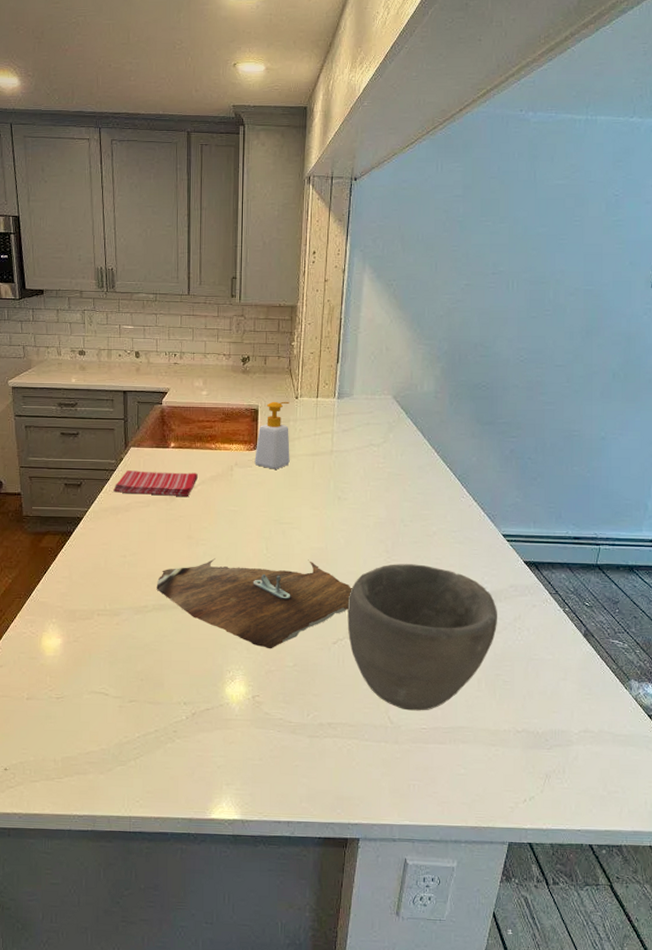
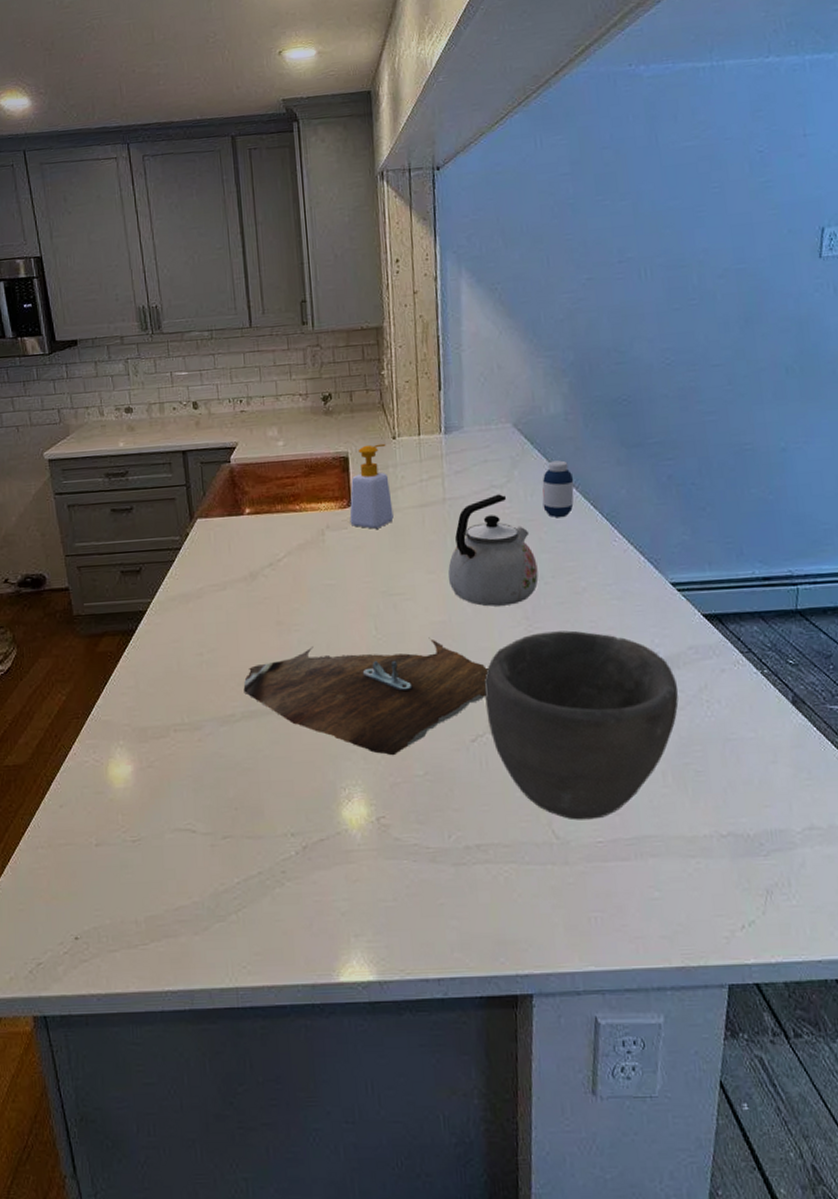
dish towel: present [113,470,198,496] -> none [180,542,282,577]
kettle: none [328,451,400,540] -> present [448,494,539,607]
medicine bottle: none [410,429,437,475] -> present [542,460,574,518]

